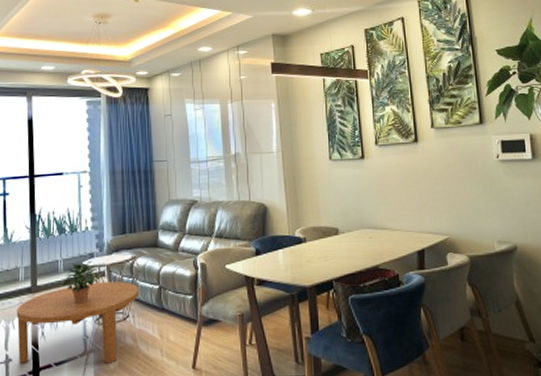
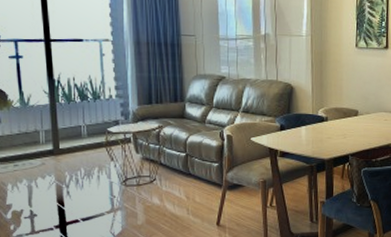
coffee table: present [16,281,139,364] -> none [38,148,165,220]
potted plant: present [62,260,100,304] -> none [86,127,126,167]

